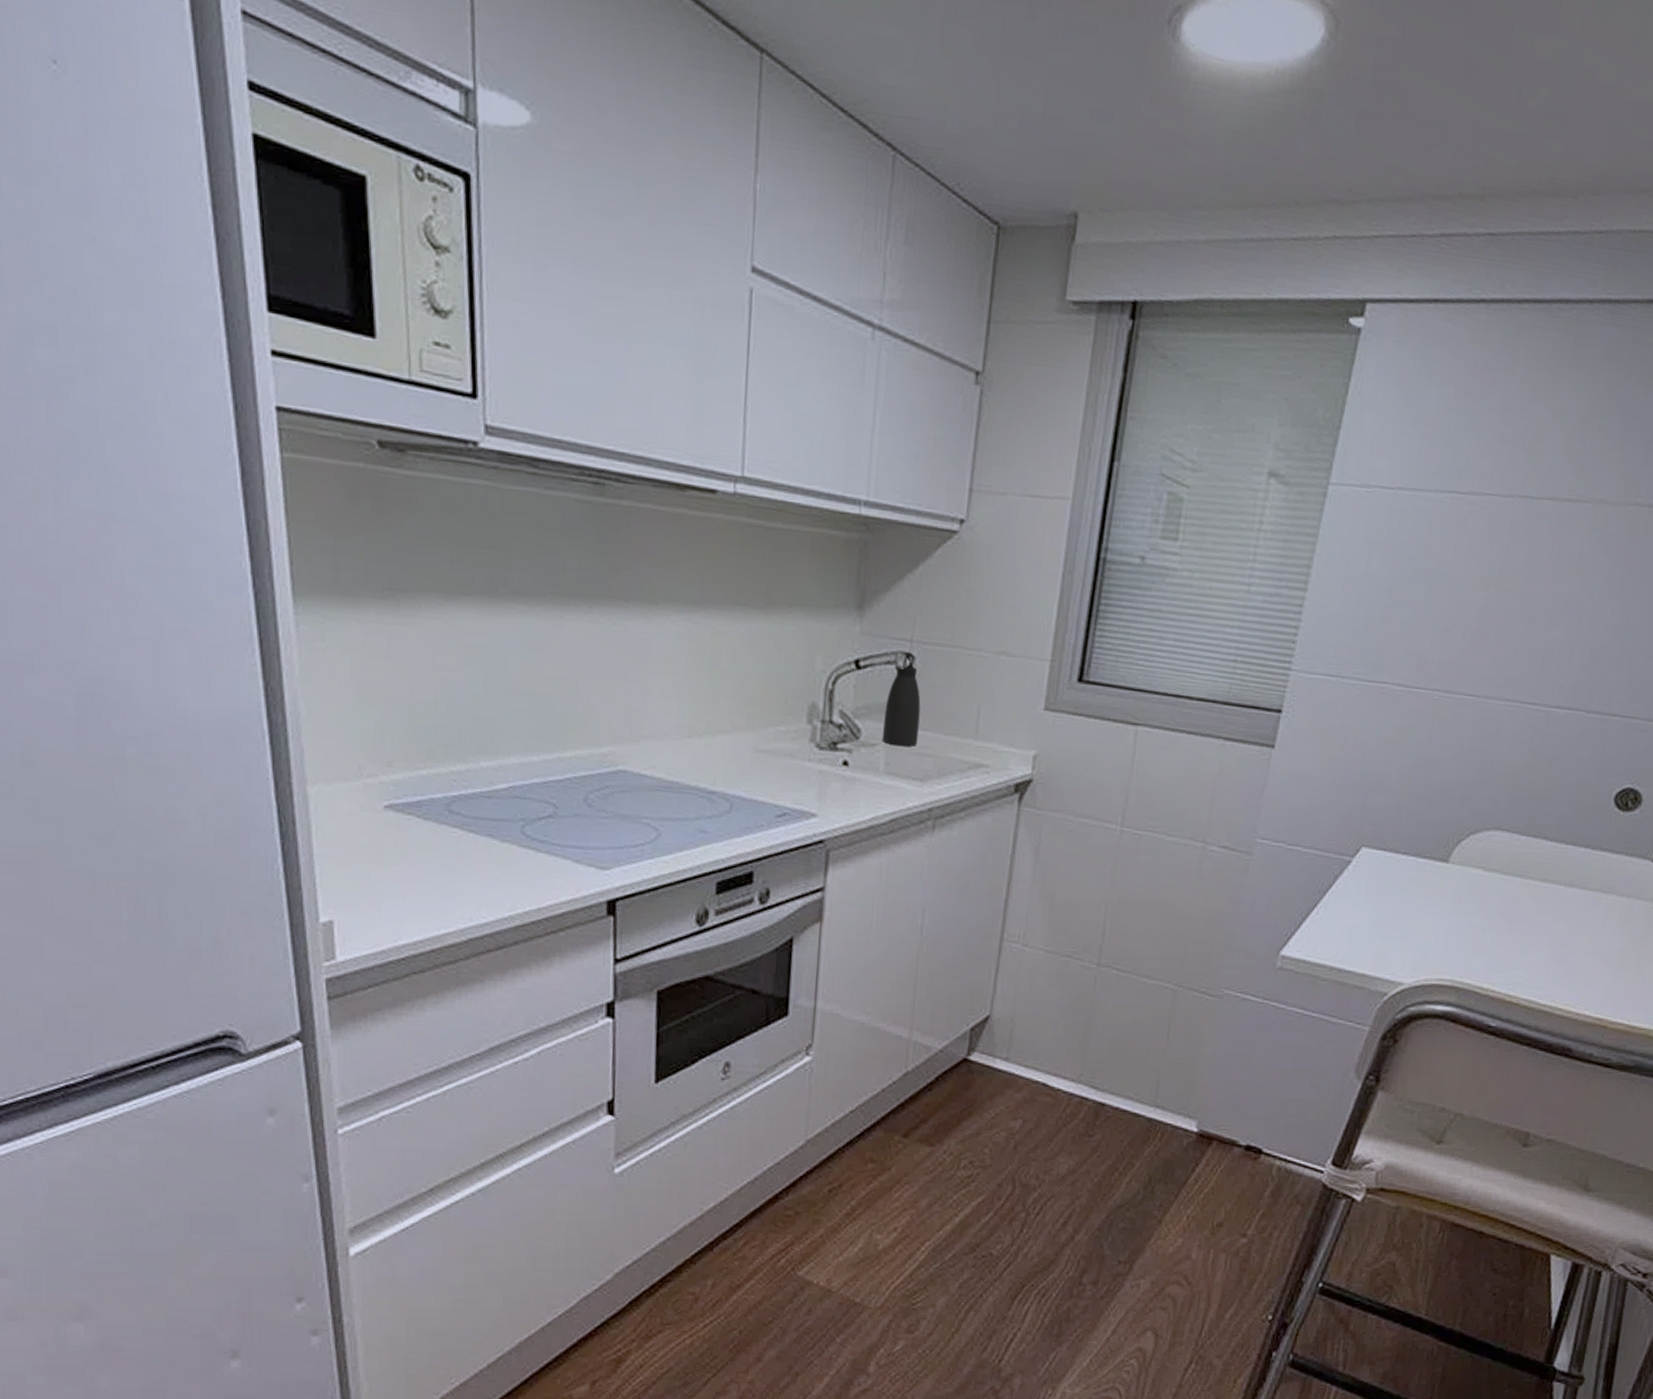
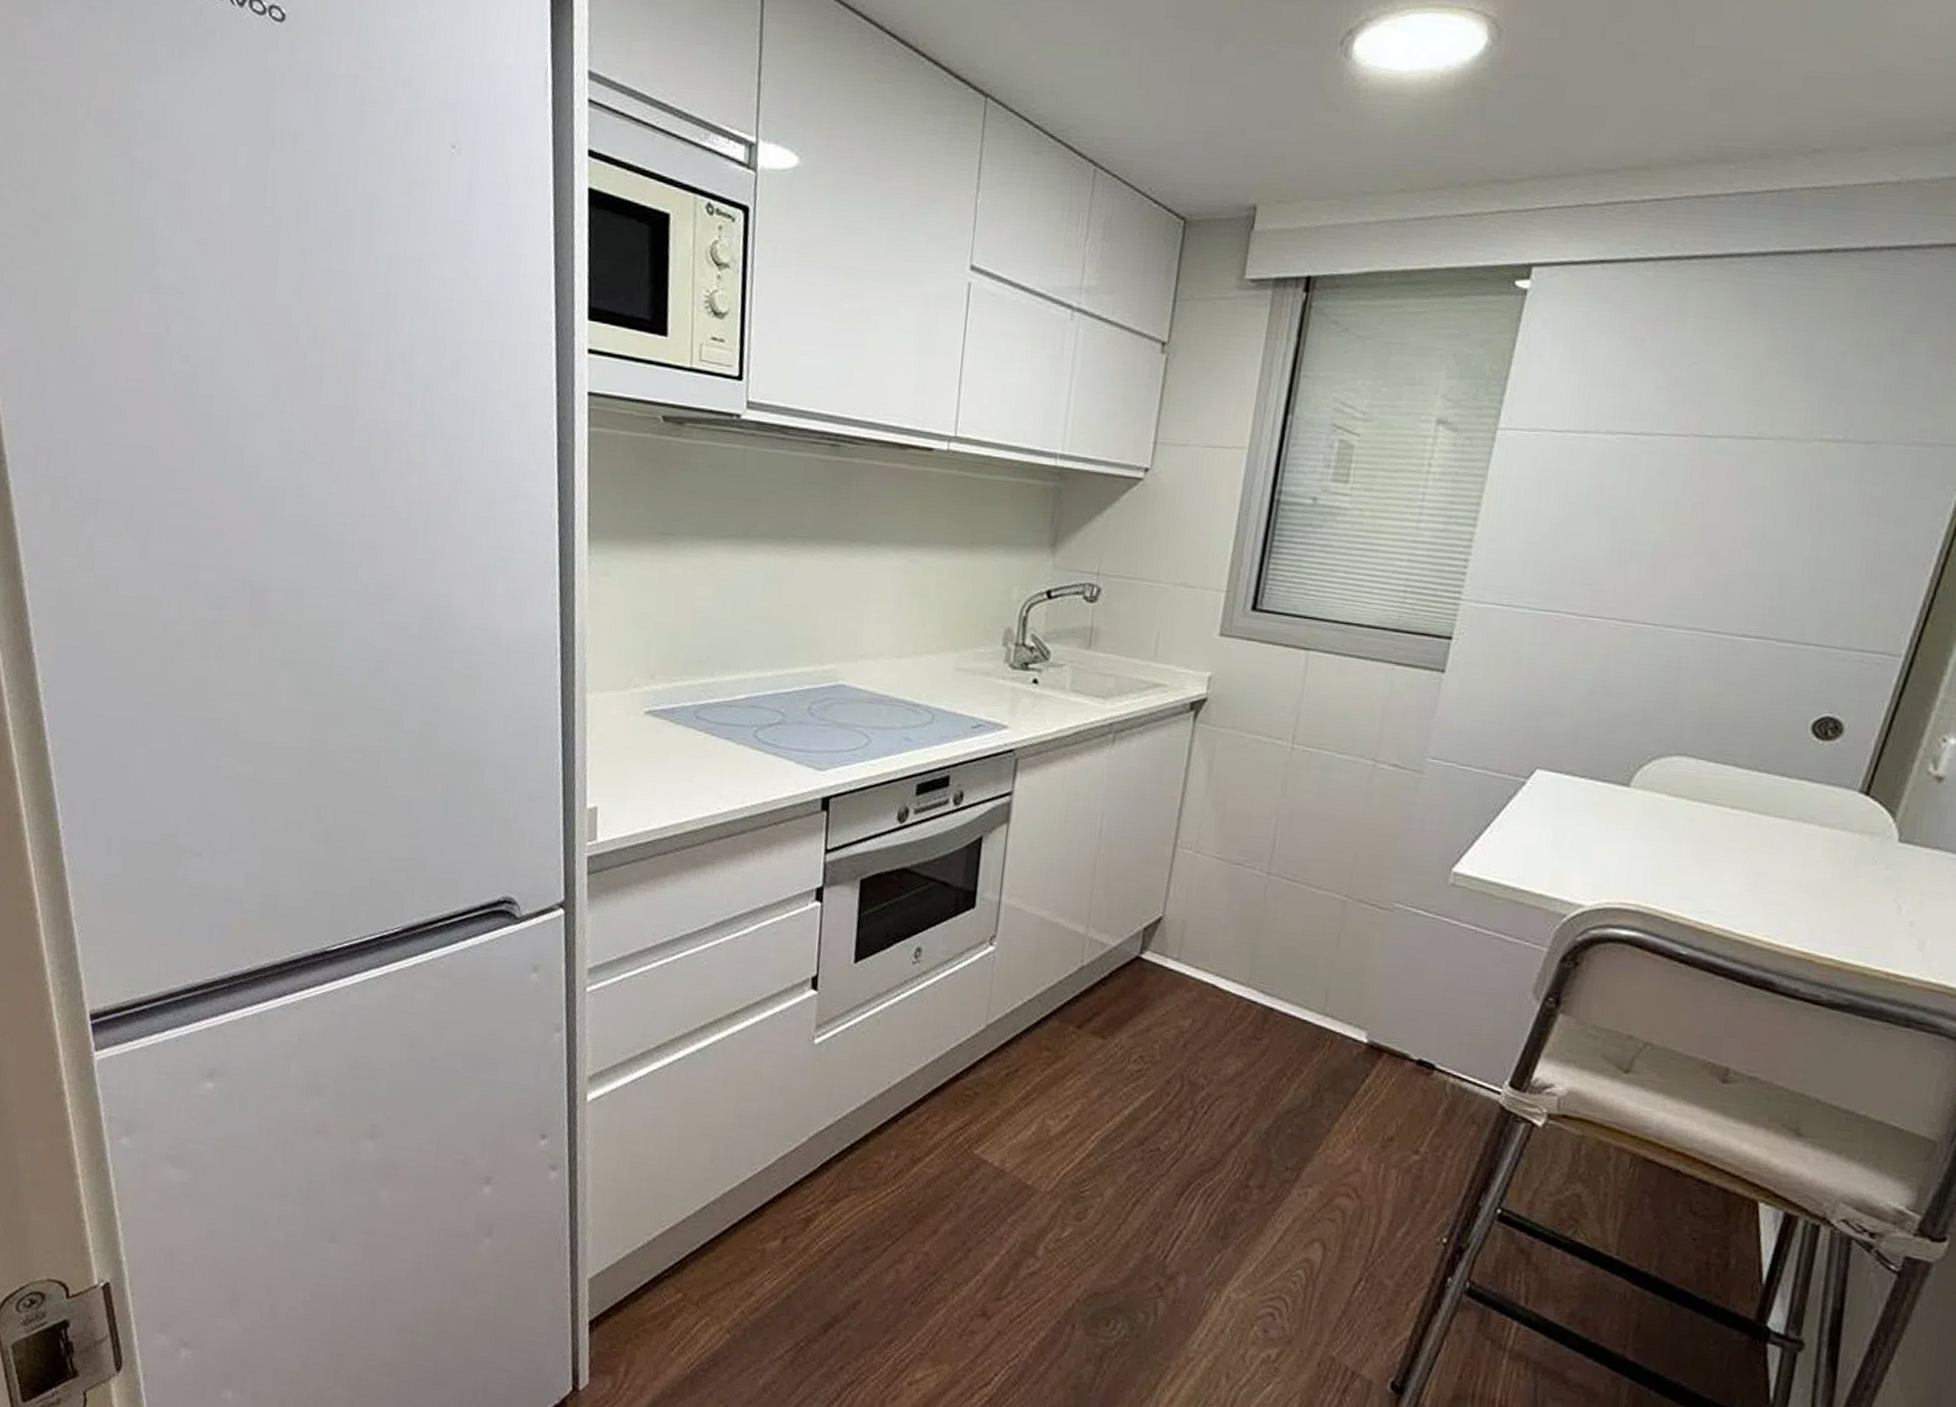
soap dispenser: present [881,652,921,747] -> none [1068,584,1105,668]

